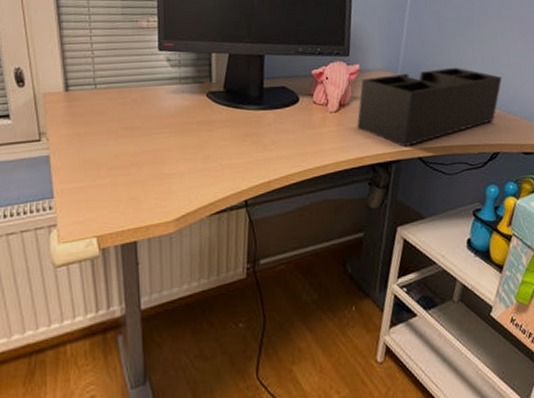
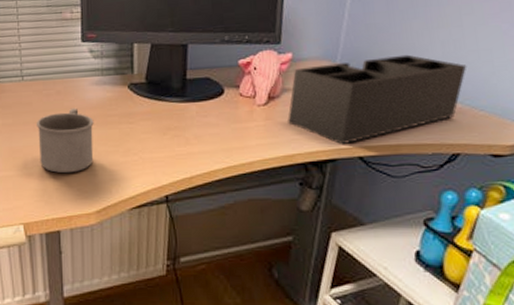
mug: none [111,116,172,183] -> present [37,108,94,174]

